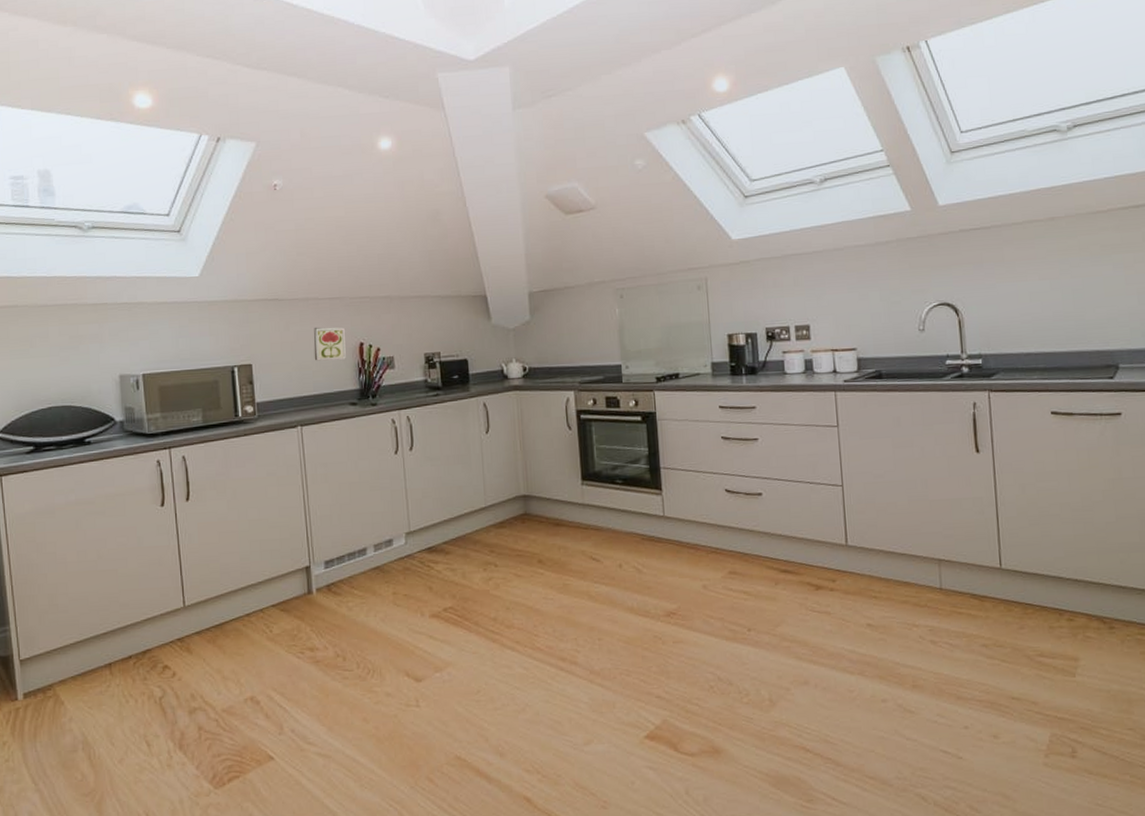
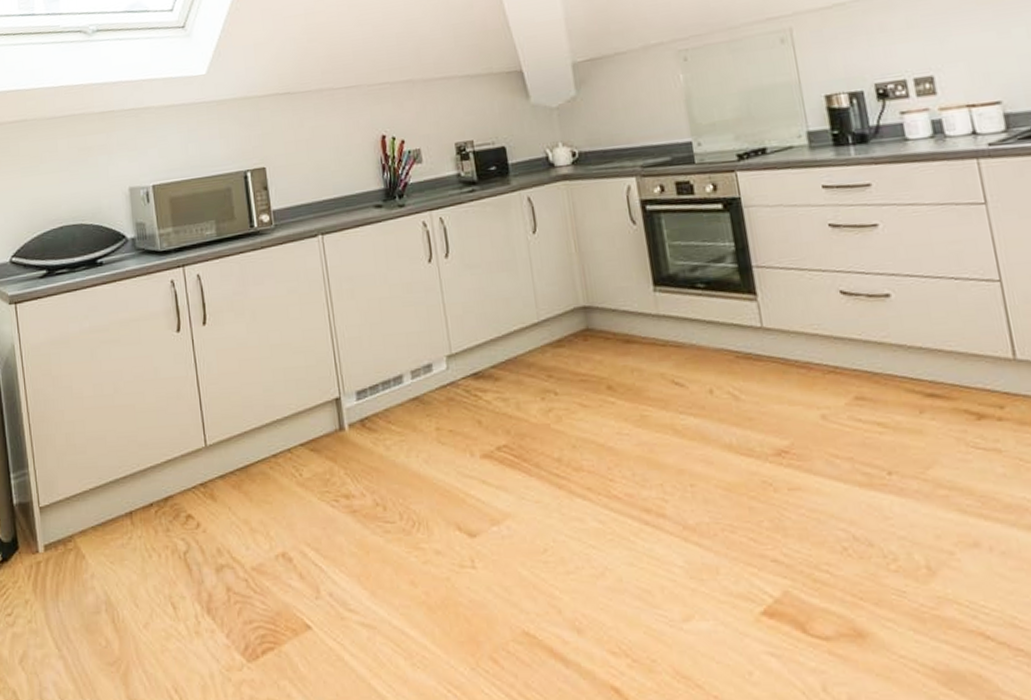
decorative tile: present [313,327,346,361] -> none [330,119,367,160]

